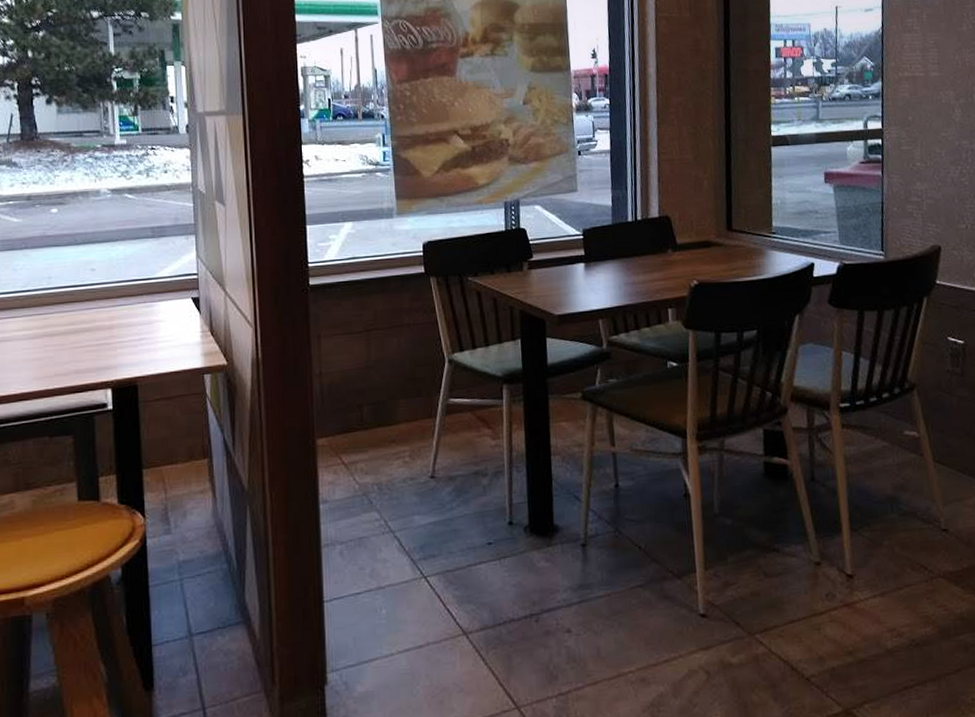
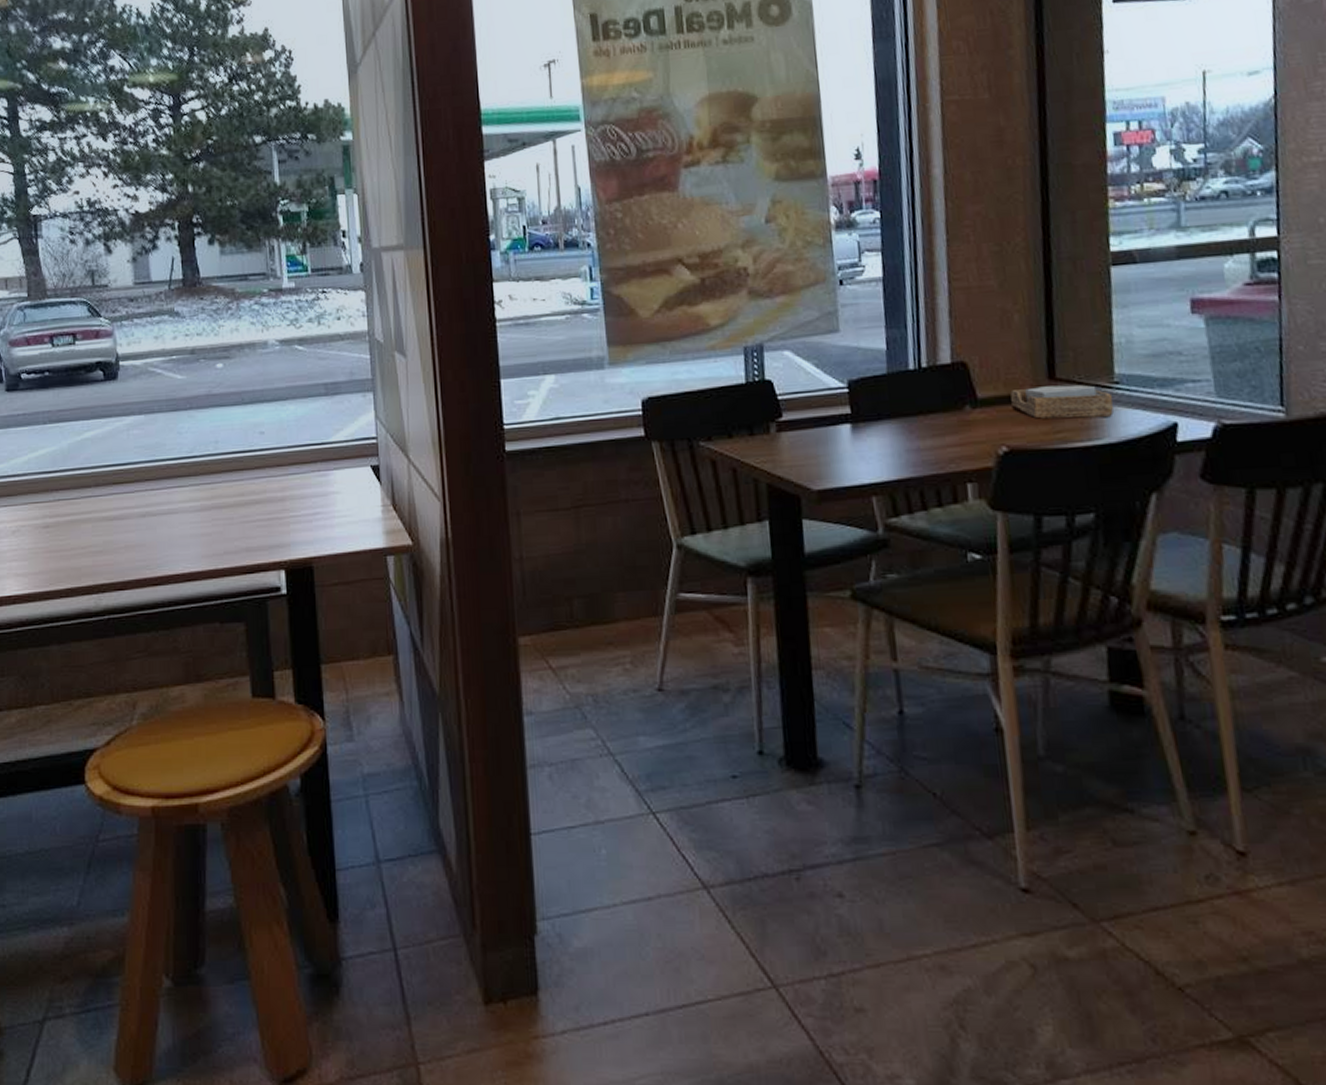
napkin holder: none [700,234,772,261] -> present [1010,384,1114,421]

